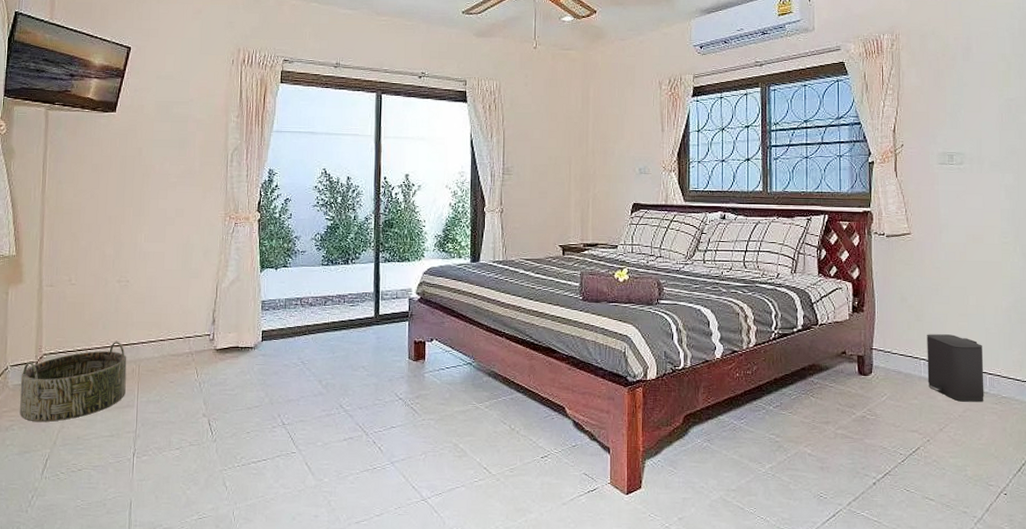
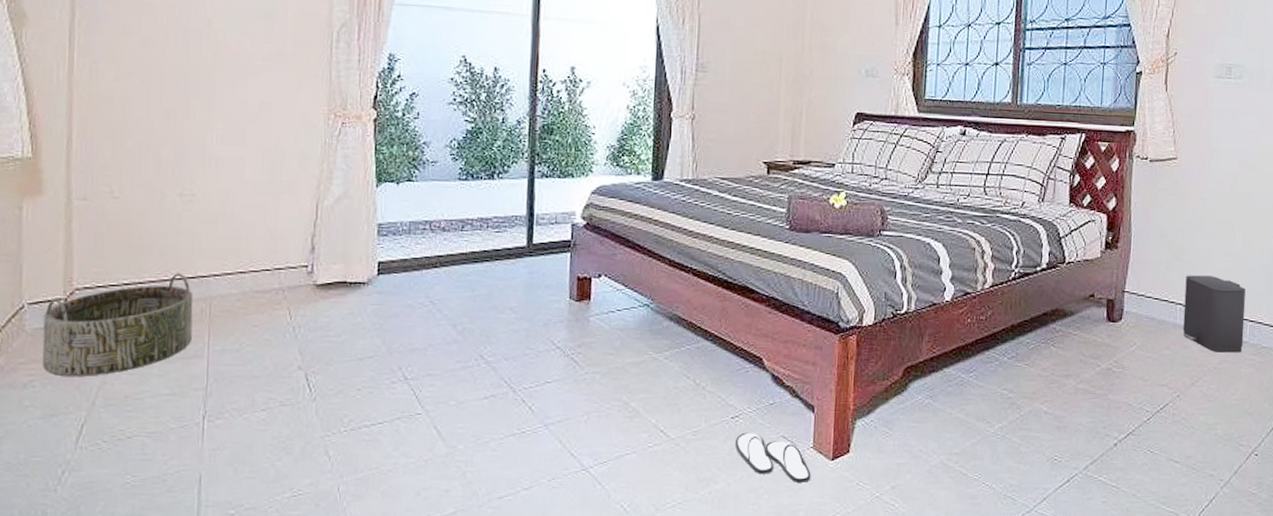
slippers: none [546,470,610,513] -> present [736,432,811,482]

